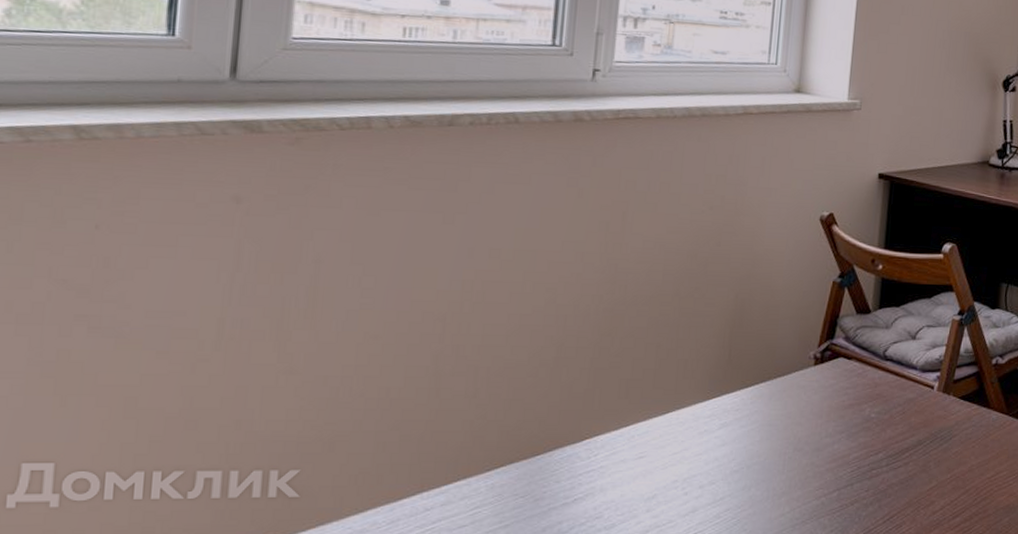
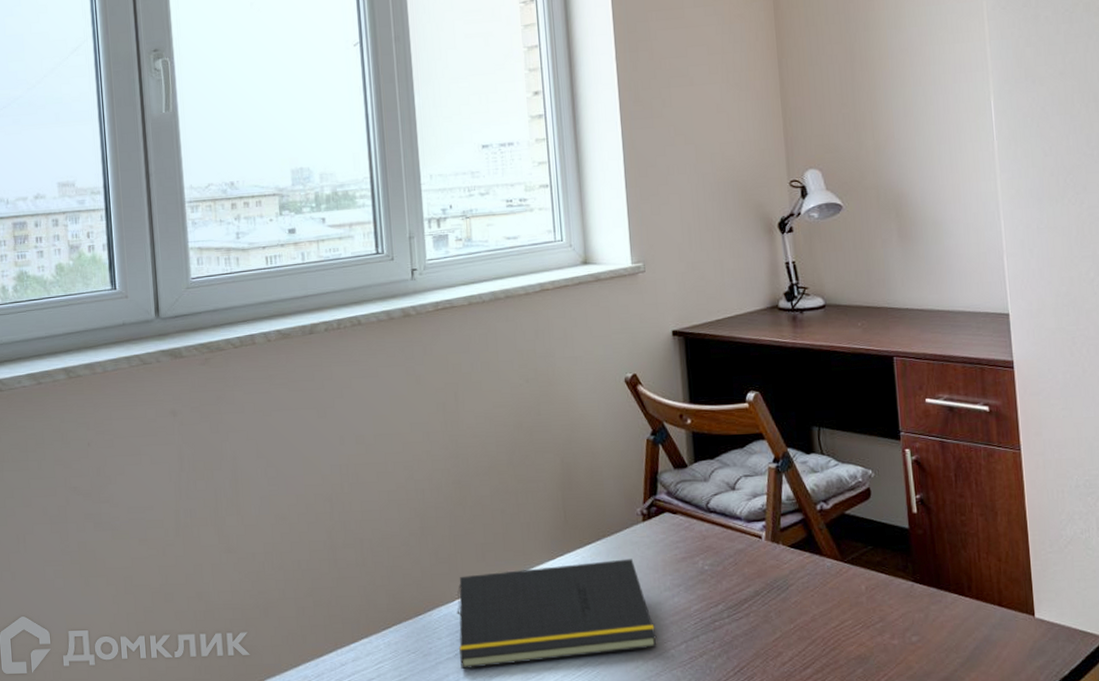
notepad: none [579,403,809,516] -> present [457,558,657,670]

